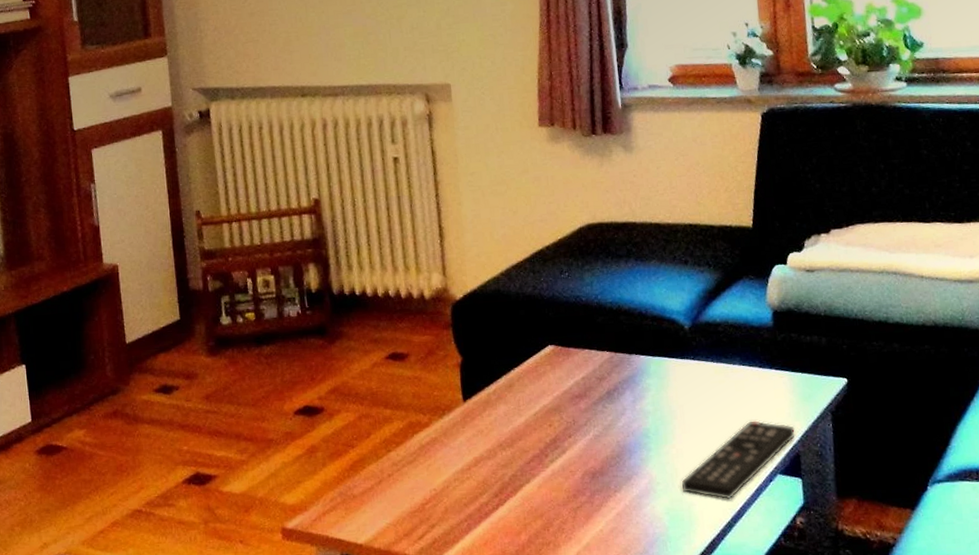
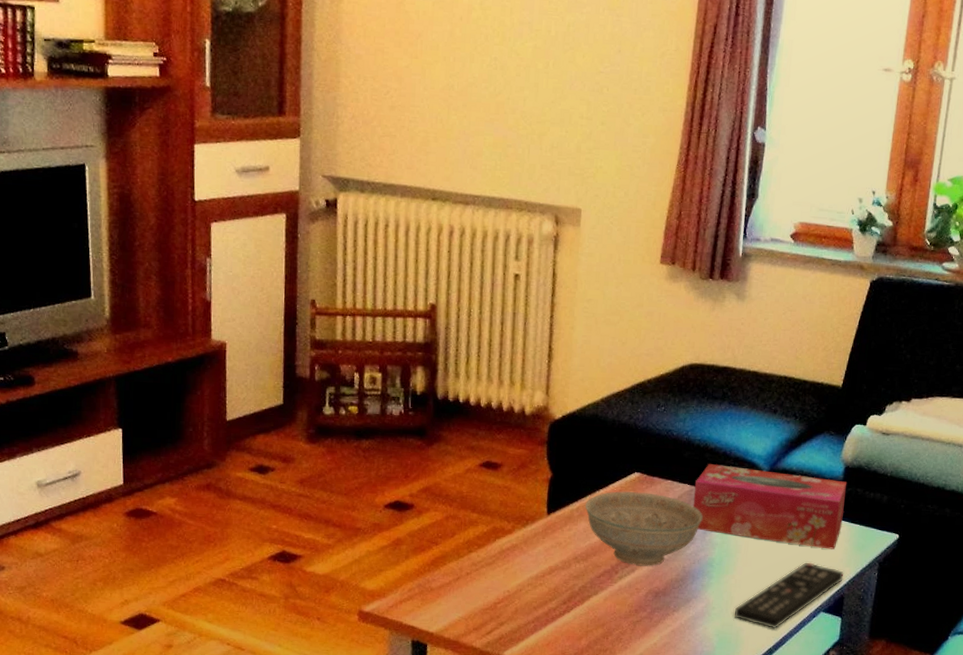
decorative bowl: none [501,365,629,446] -> present [585,491,703,566]
tissue box: none [614,326,783,404] -> present [693,464,847,550]

